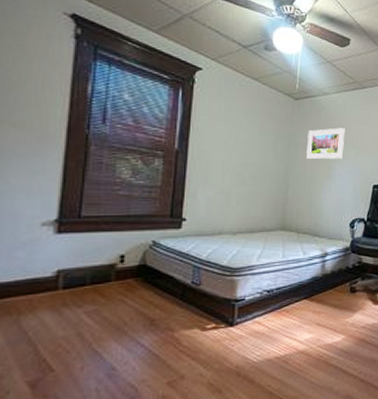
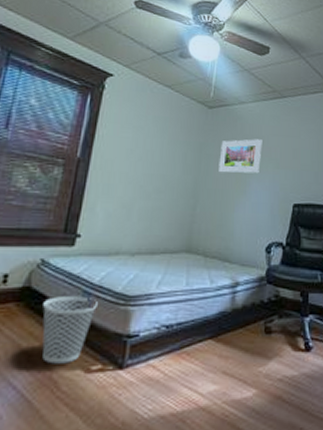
wastebasket: none [159,270,207,326] -> present [42,296,98,364]

